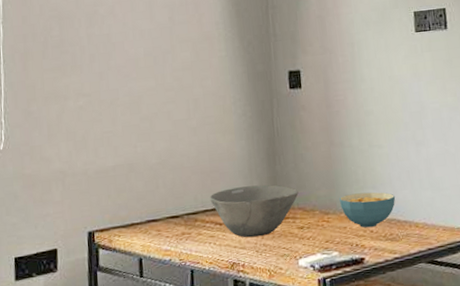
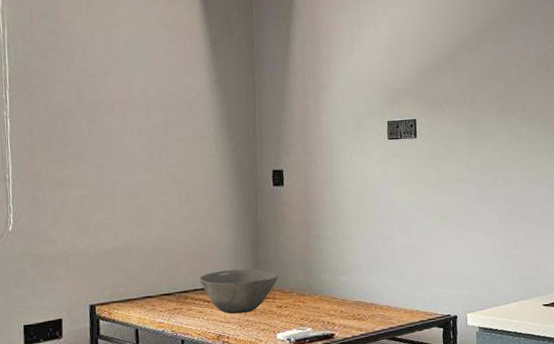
cereal bowl: present [339,192,396,228] -> none [314,278,364,309]

